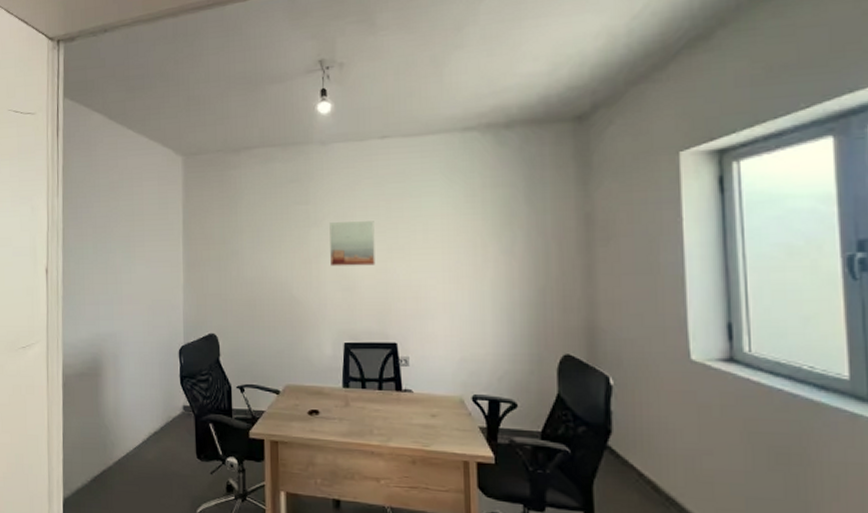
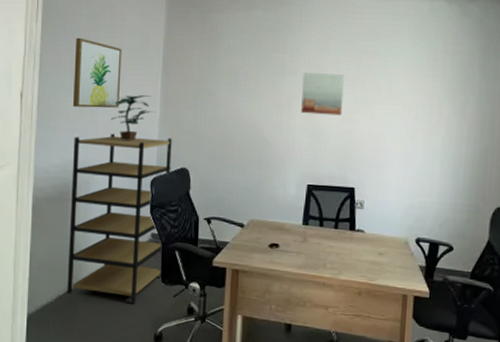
wall art: none [96,208,143,278] -> present [72,37,122,108]
shelving unit: none [99,302,199,483] -> present [67,133,172,304]
potted plant: none [134,261,178,310] -> present [110,95,154,142]

